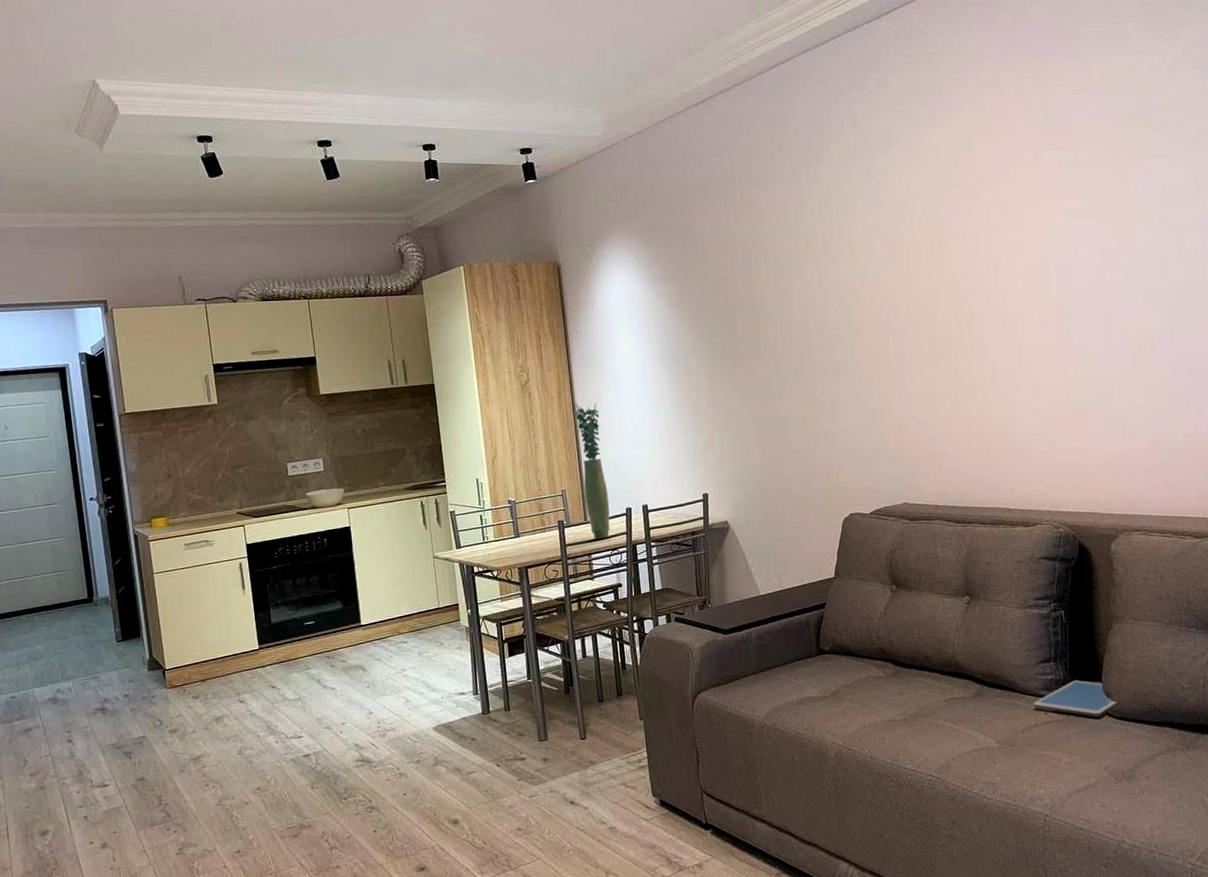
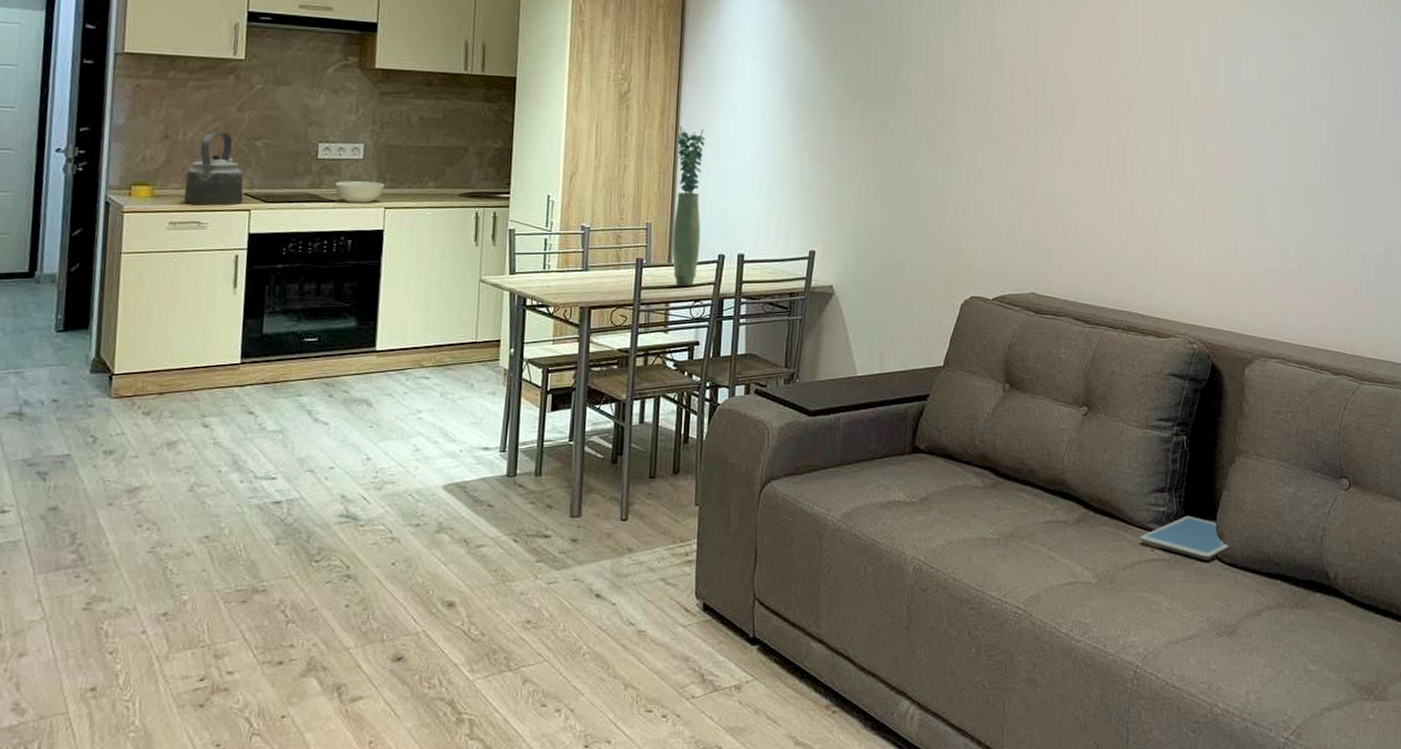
kettle: none [190,466,237,527] -> present [184,132,244,206]

